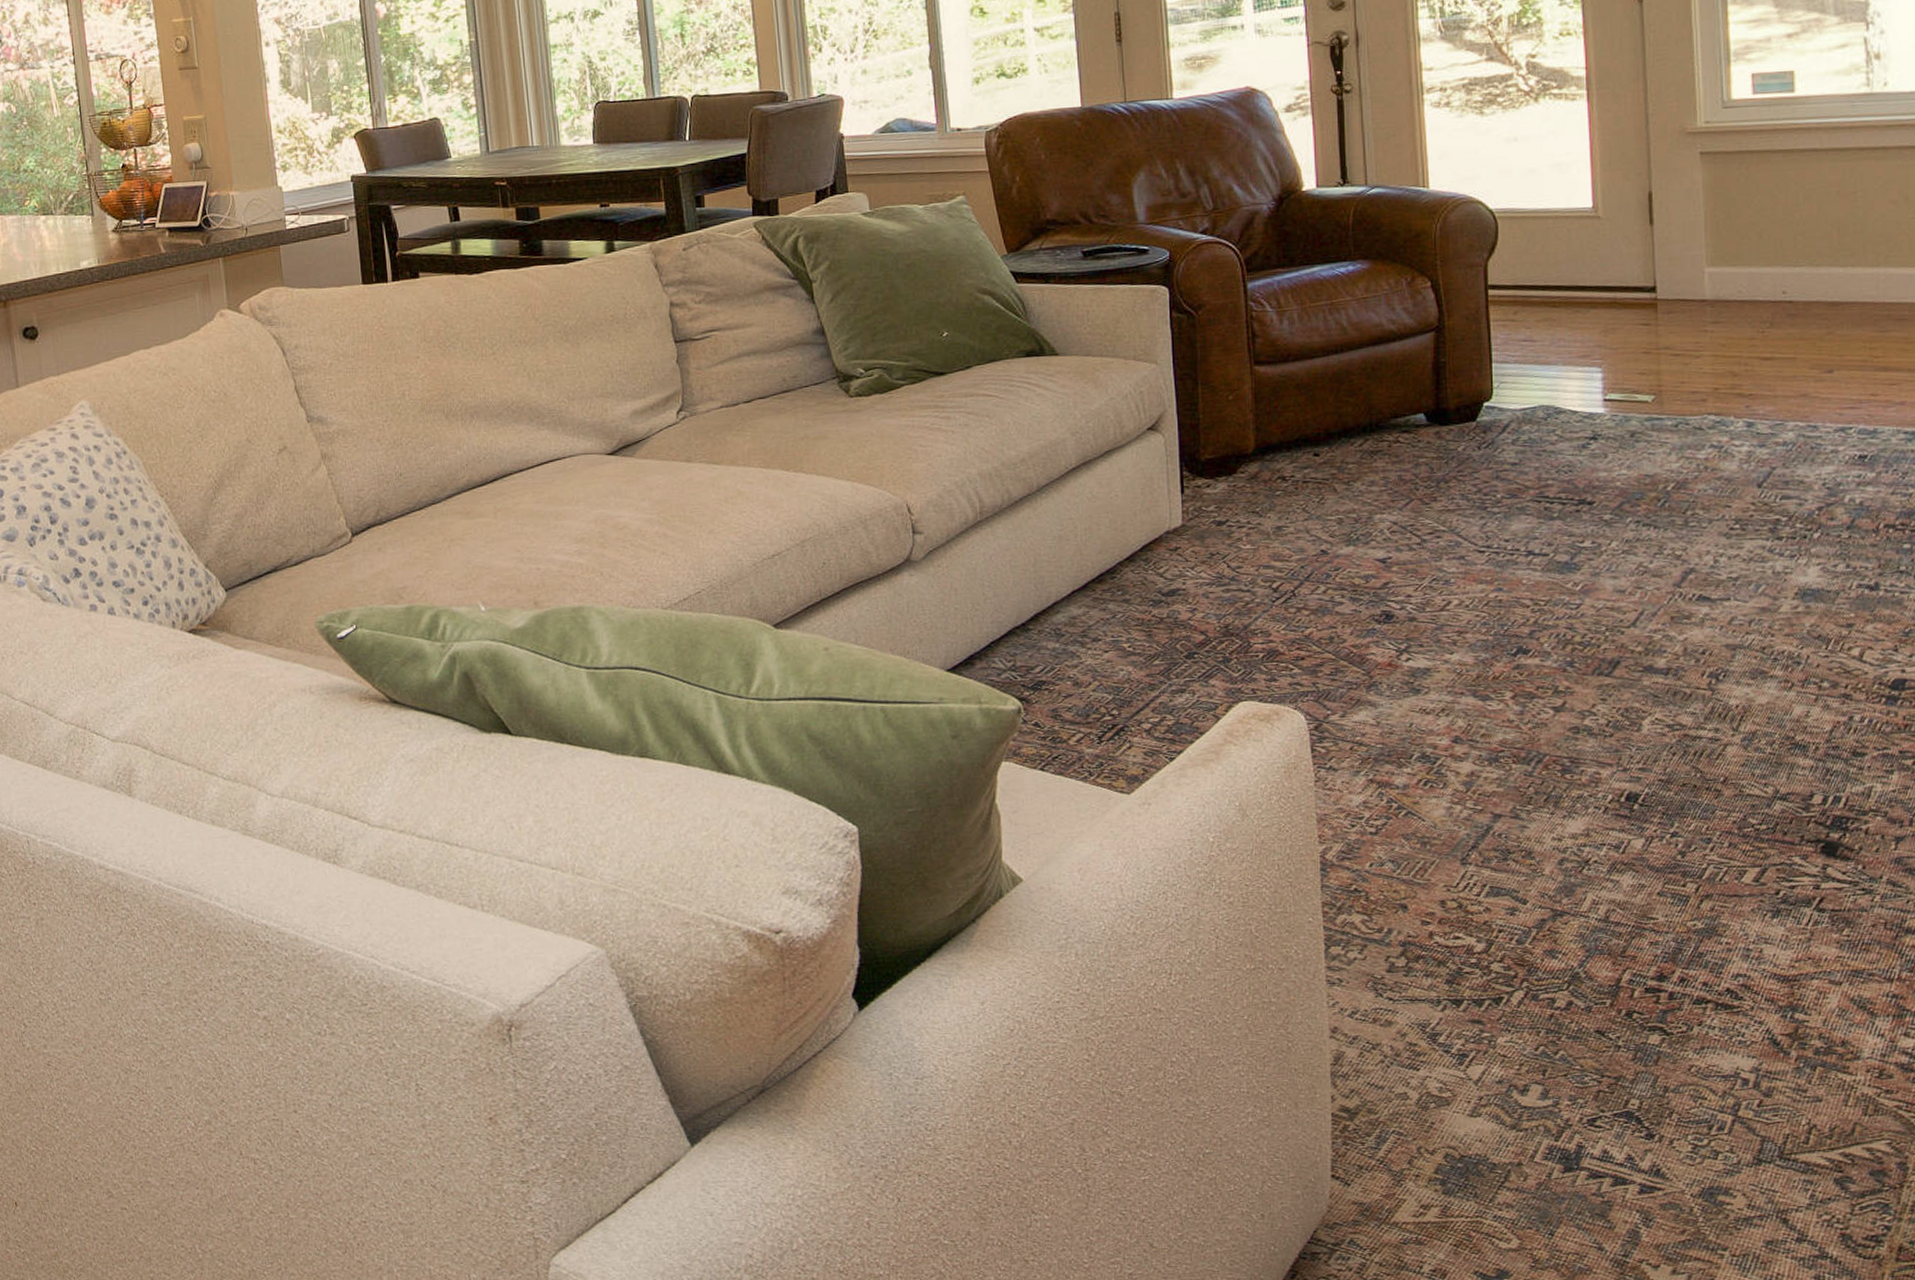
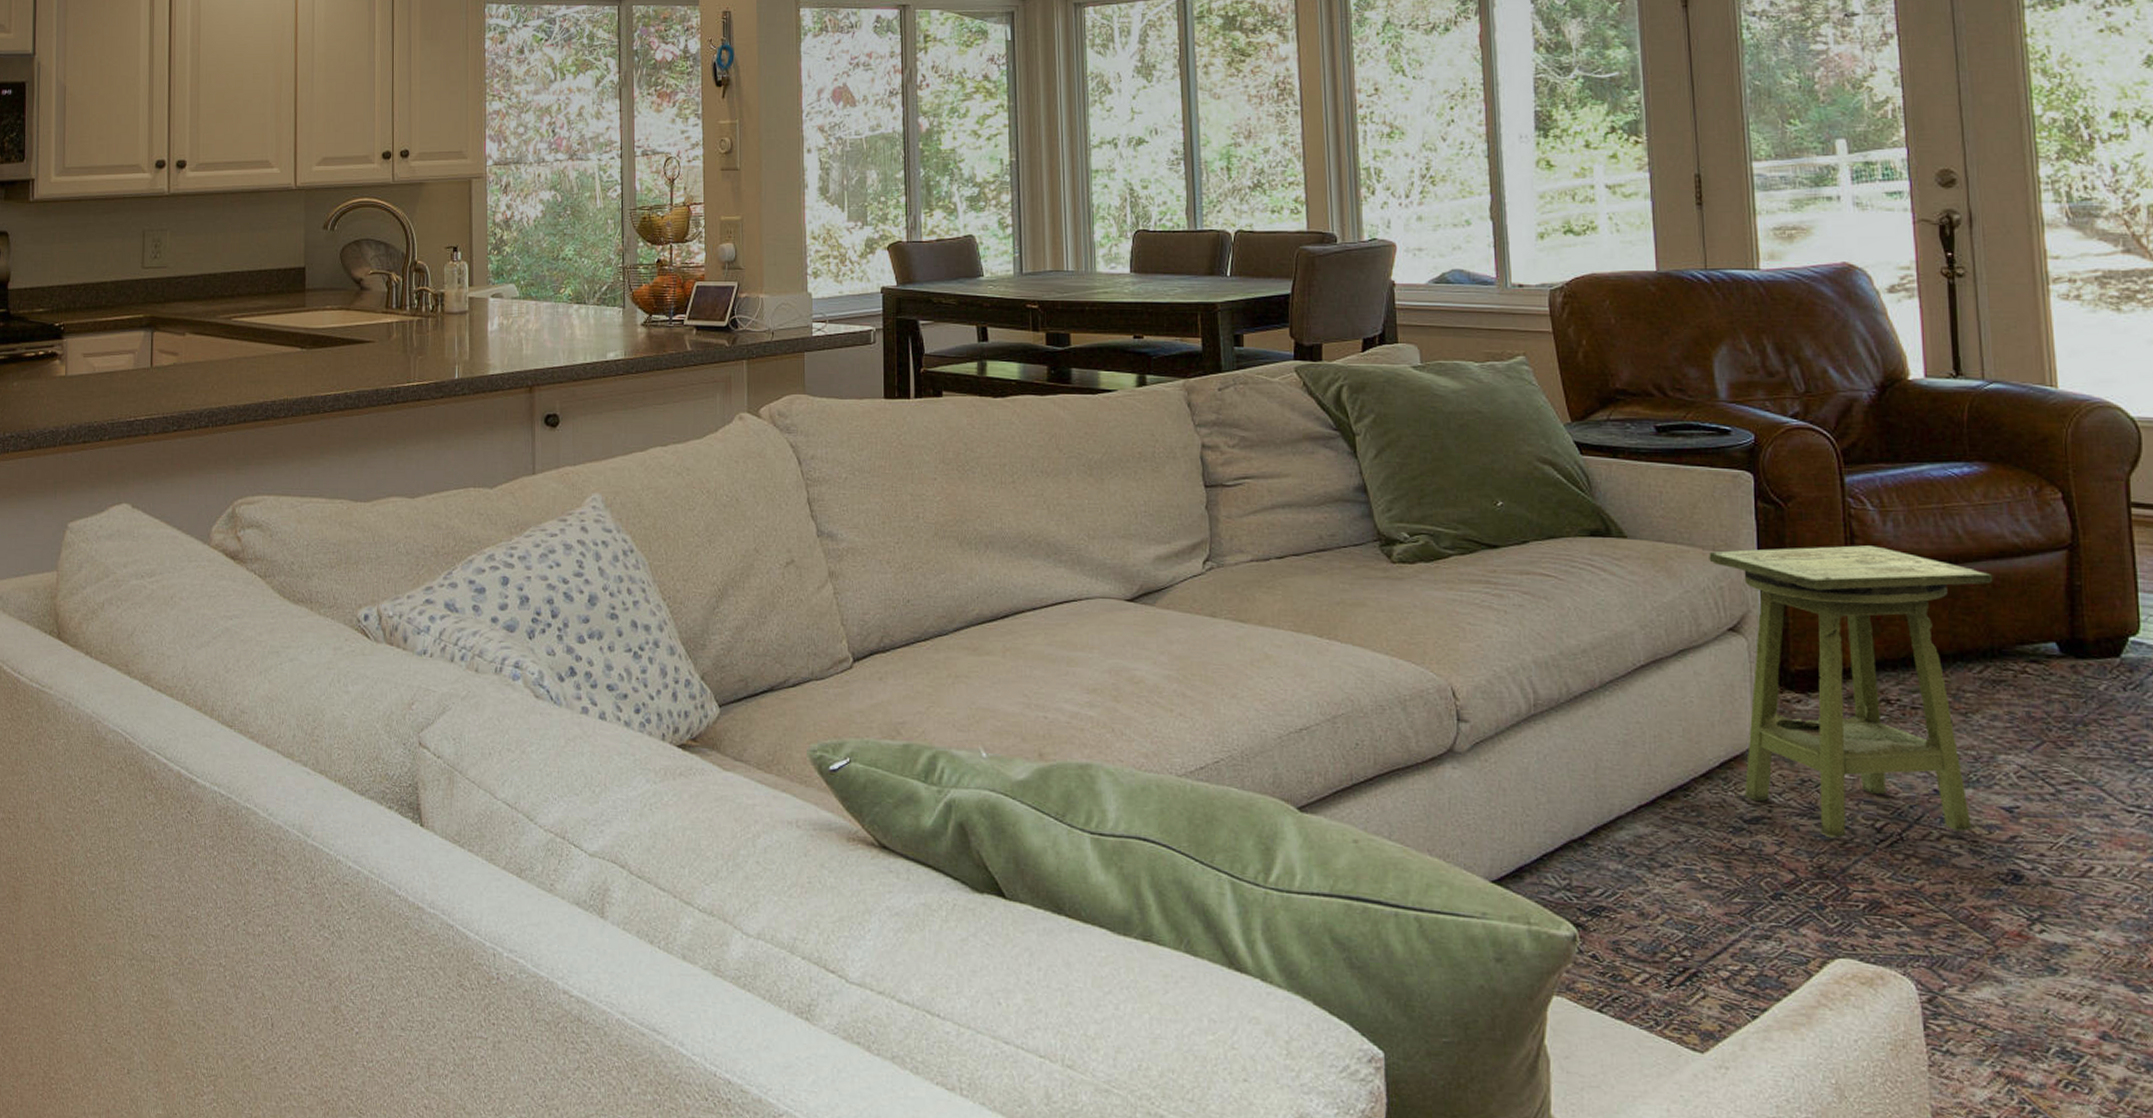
side table: none [1130,343,1373,601] -> present [1709,545,1993,839]

